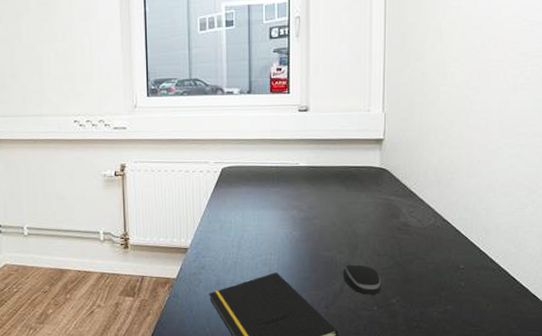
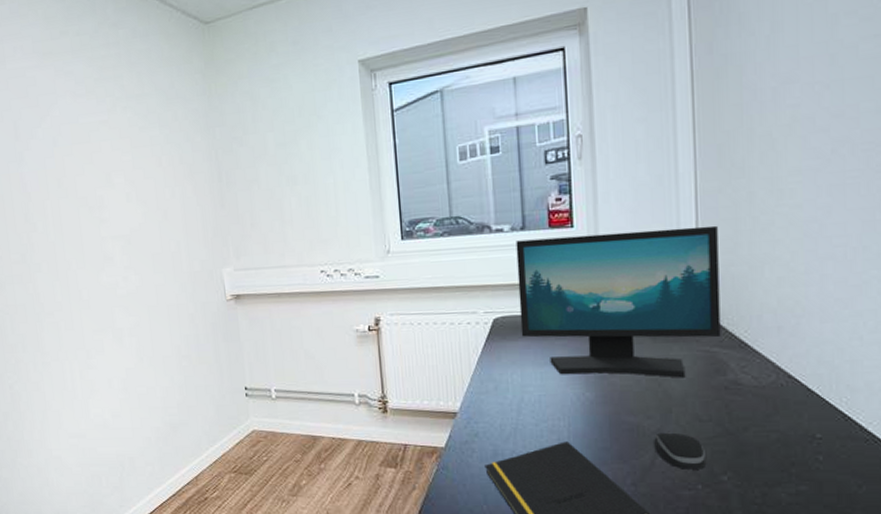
computer monitor: none [243,98,398,221] -> present [516,225,721,378]

